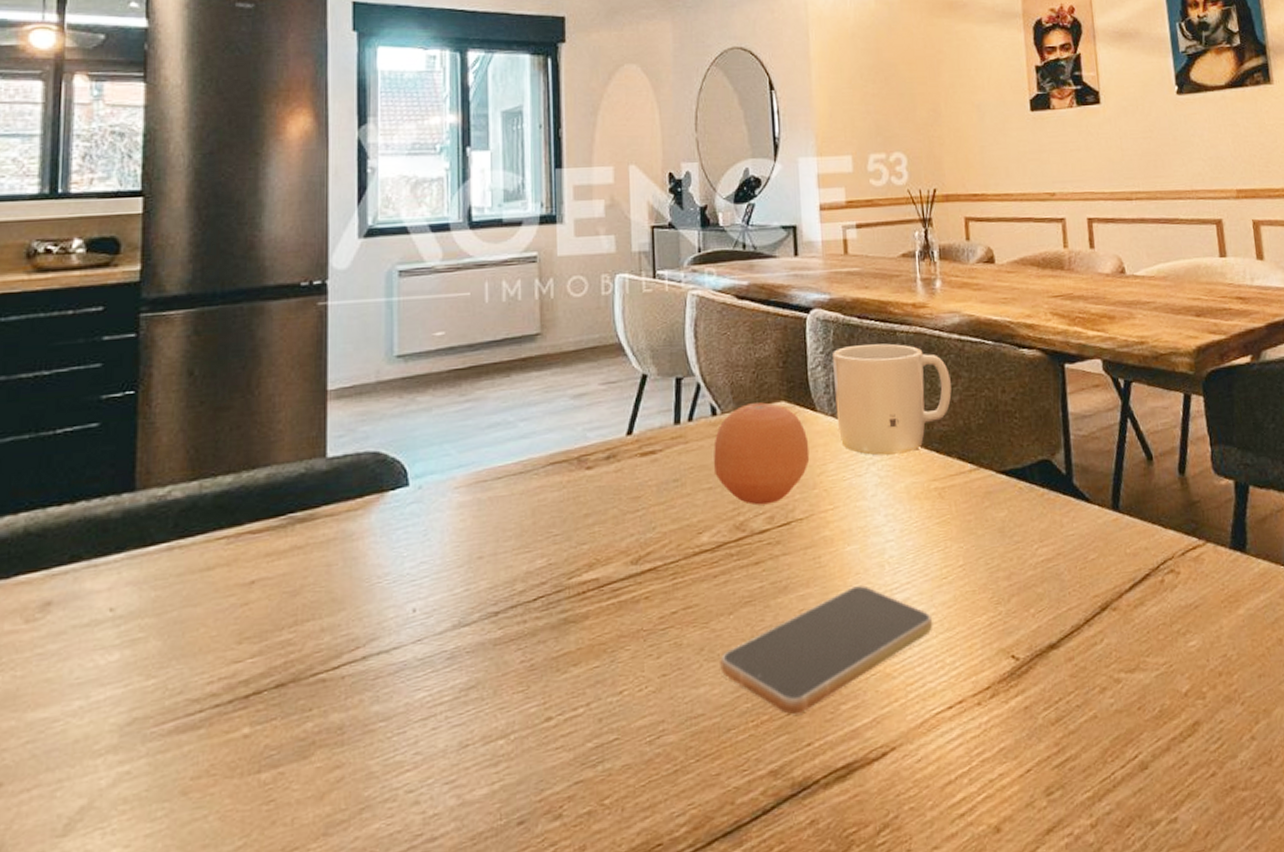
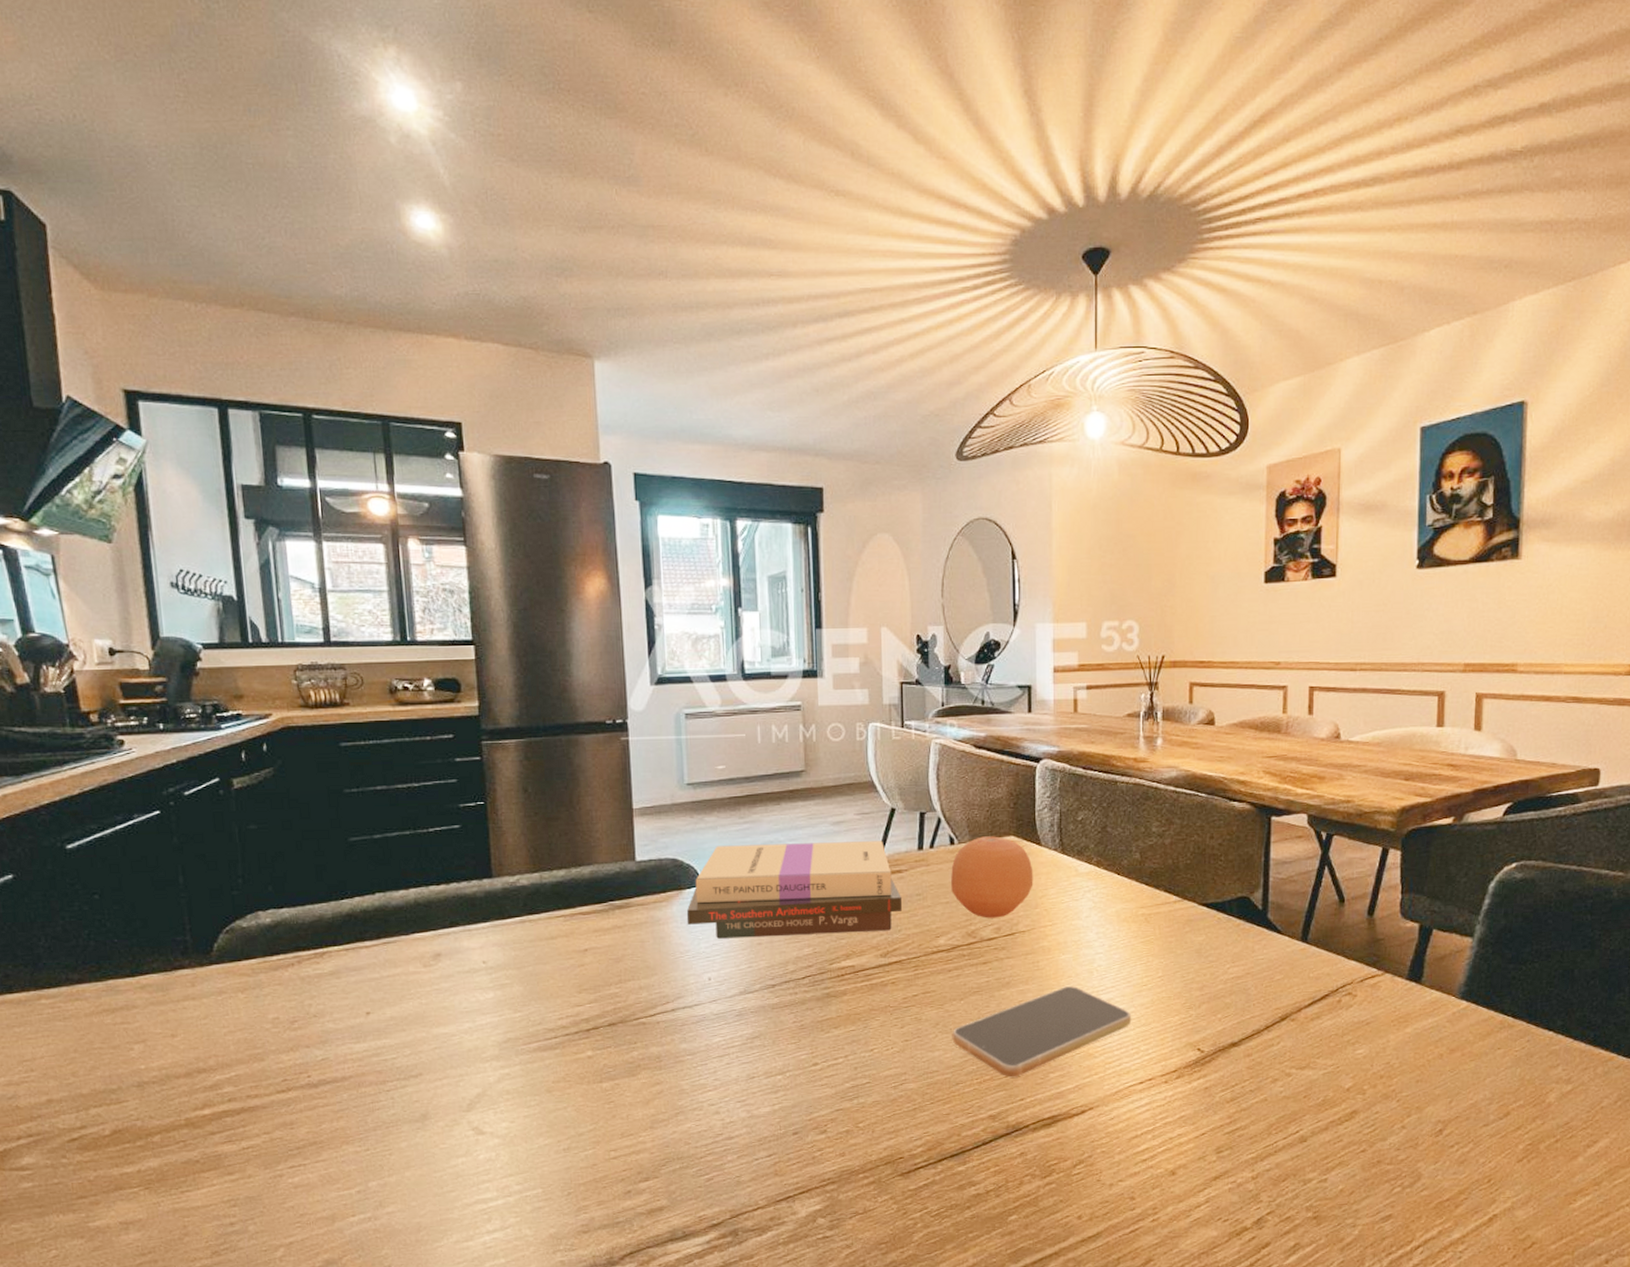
books: none [388,415,657,555] -> present [686,841,903,939]
mug: present [831,343,952,456] -> none [1057,791,1164,885]

